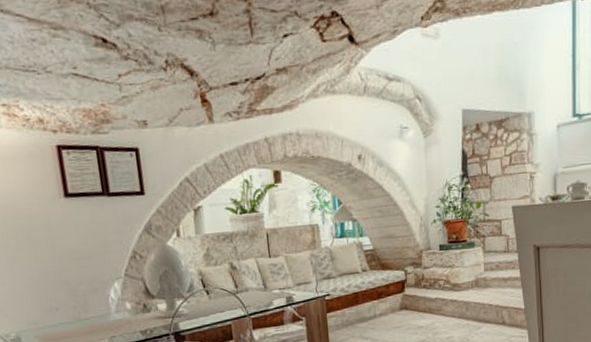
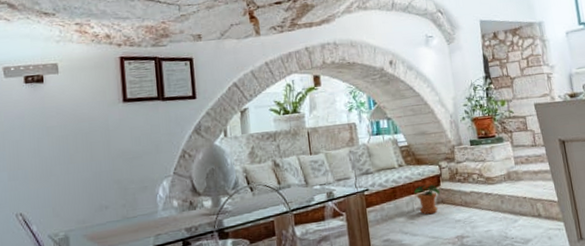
potted plant: none [377,290,403,321] -> present [414,184,440,215]

